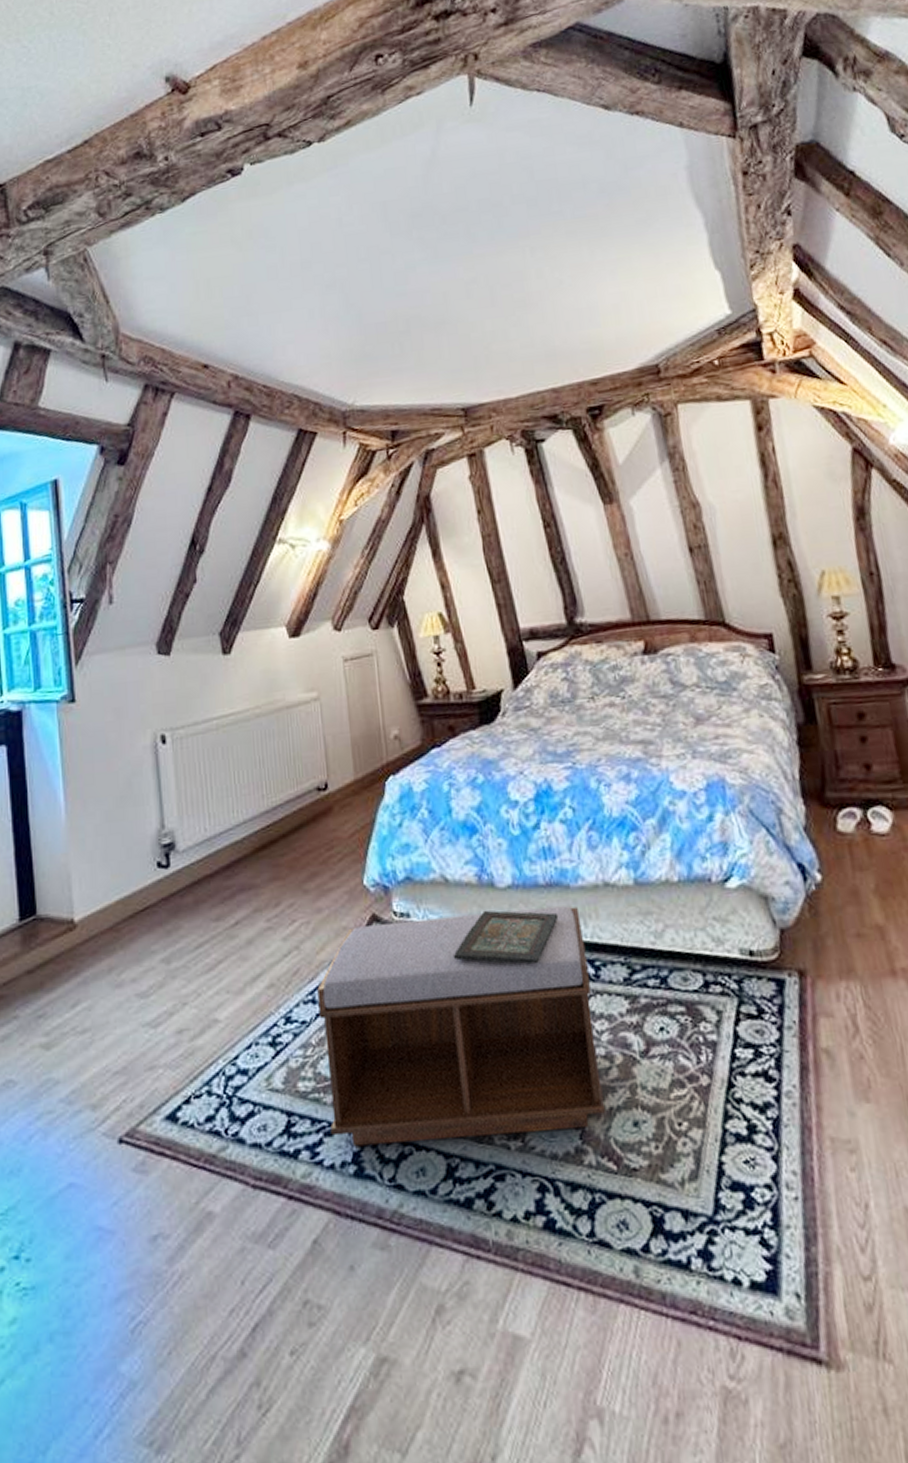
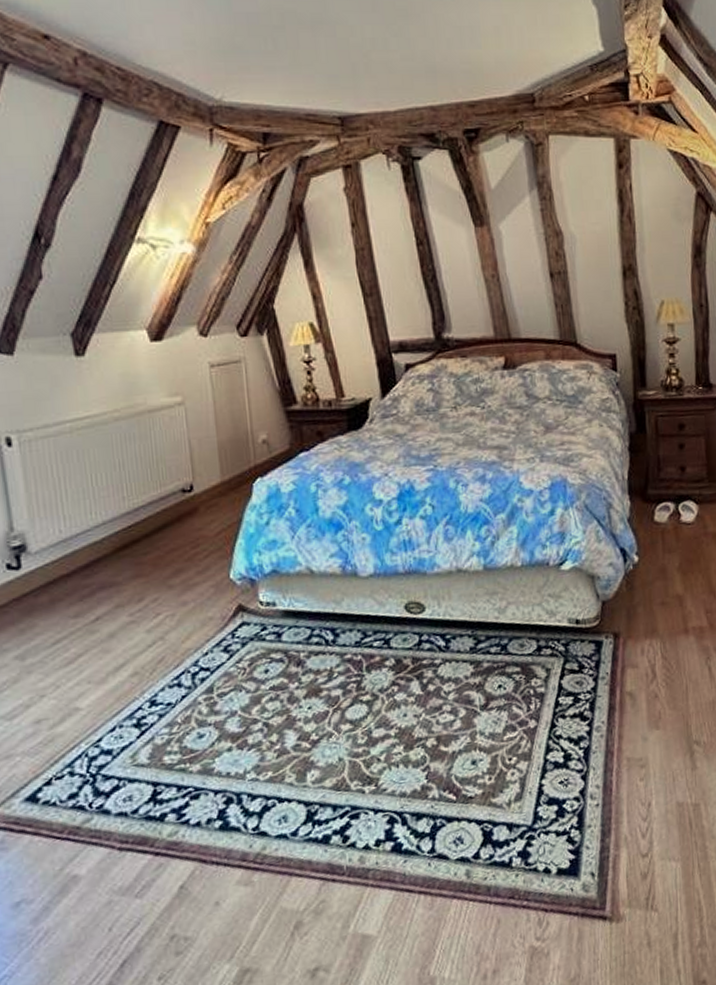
bench: present [317,905,606,1147] -> none [183,589,450,806]
decorative box: present [453,910,559,965] -> none [316,596,416,642]

